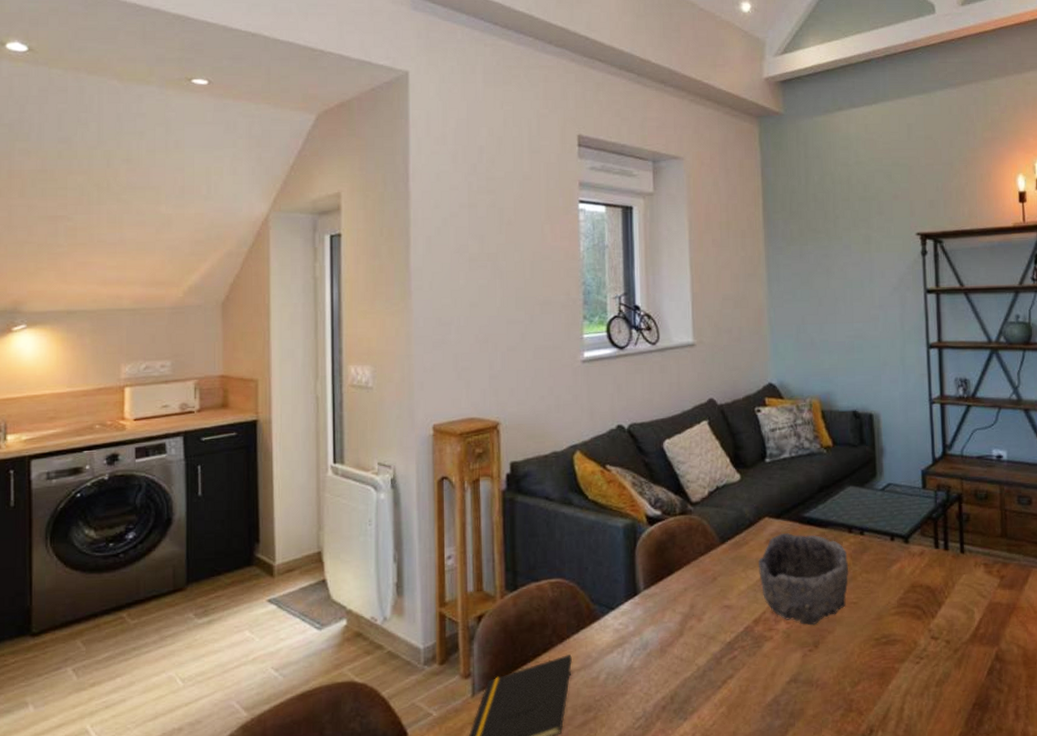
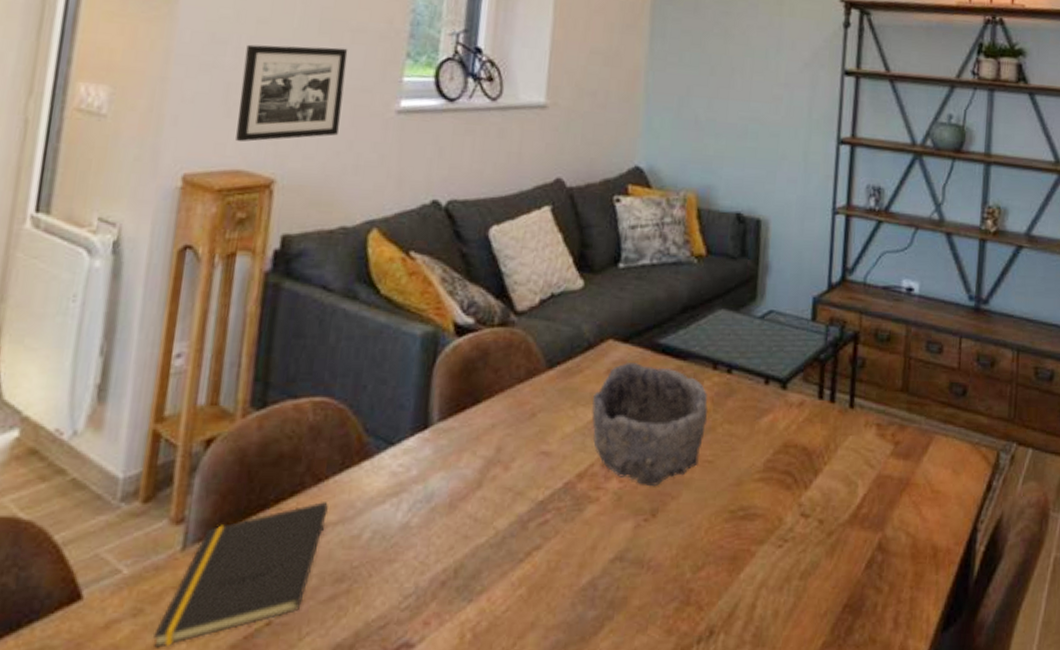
picture frame: none [465,318,541,397] -> present [236,44,348,142]

